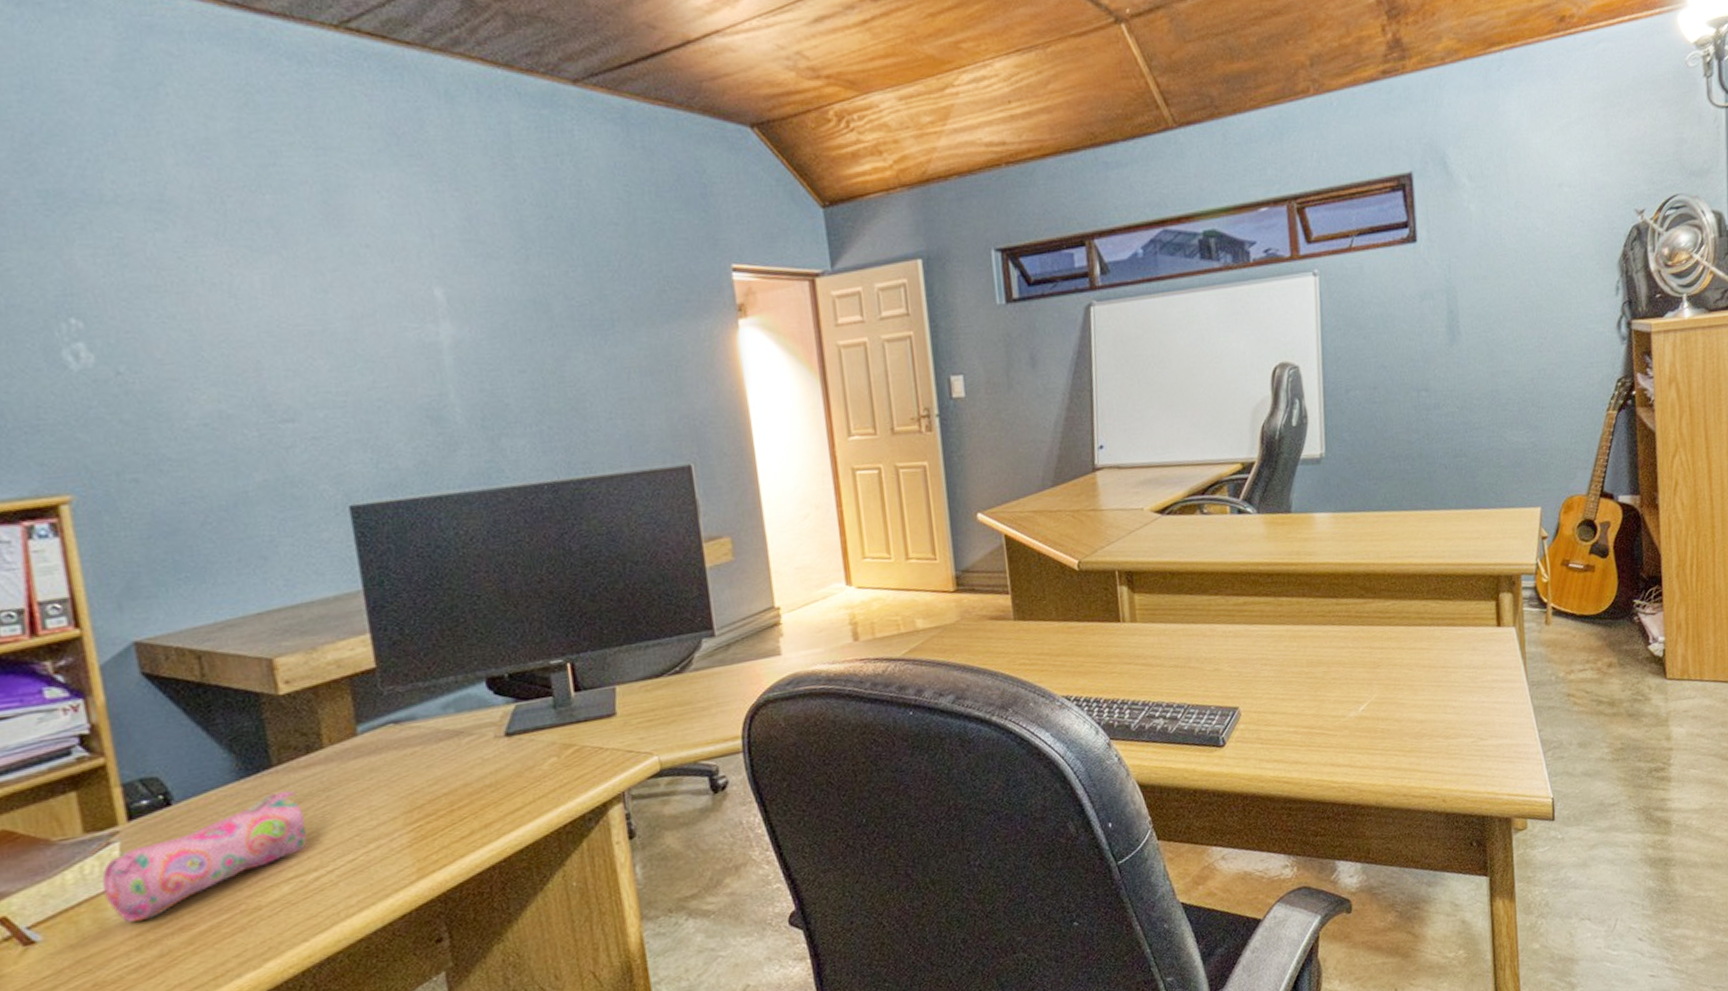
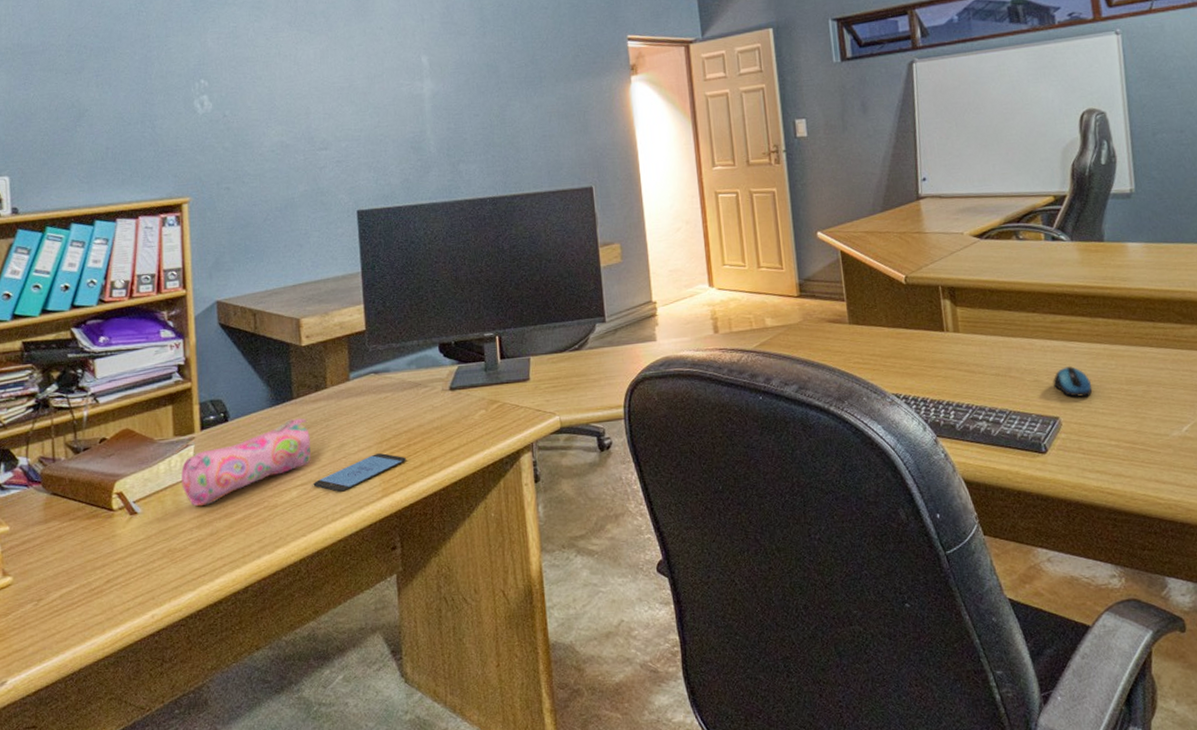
smartphone: none [313,824,449,880] -> present [313,453,406,492]
computer mouse: none [1233,651,1273,685] -> present [1053,366,1093,397]

